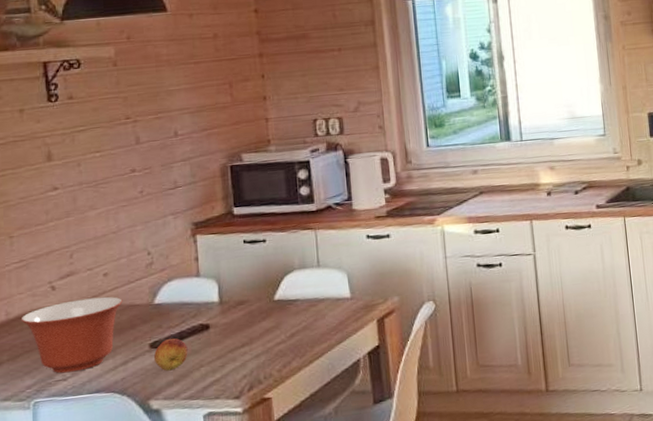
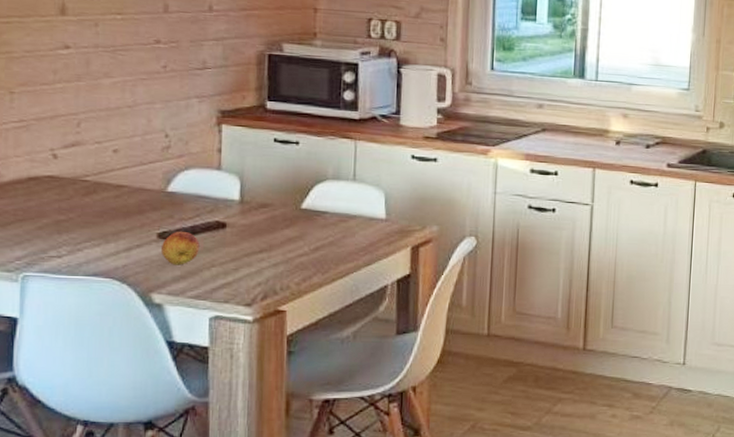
mixing bowl: present [21,296,123,373] -> none [15,173,132,250]

